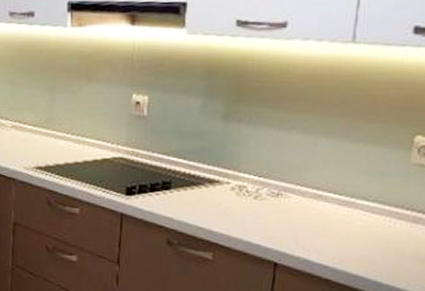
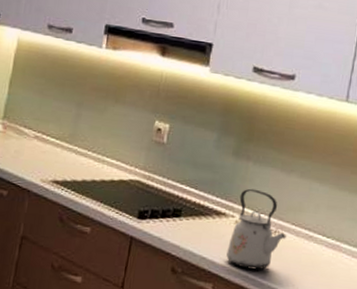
kettle: none [225,152,291,235] -> present [226,188,286,270]

